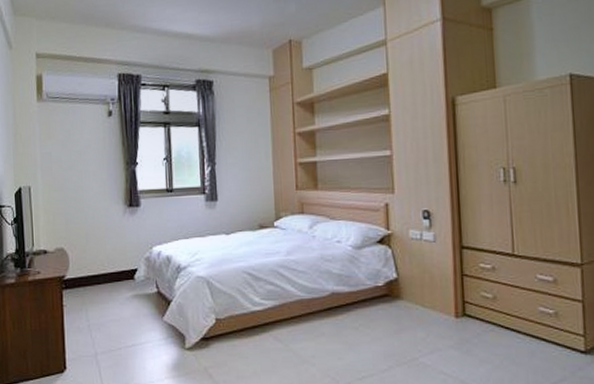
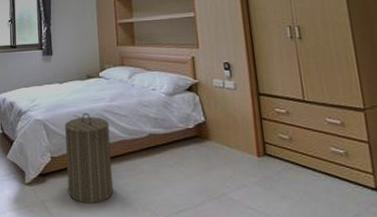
laundry hamper: none [231,268,289,370] -> present [64,112,114,204]

